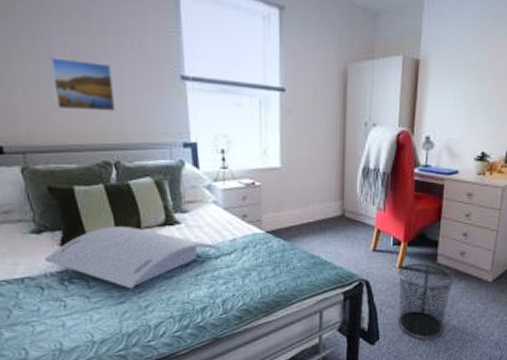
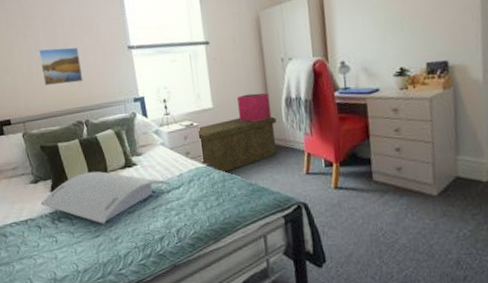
storage bench: none [259,182,350,242] -> present [197,116,277,173]
storage bin: none [309,157,346,190] -> present [237,93,271,122]
waste bin: present [397,263,455,339] -> none [334,182,396,260]

